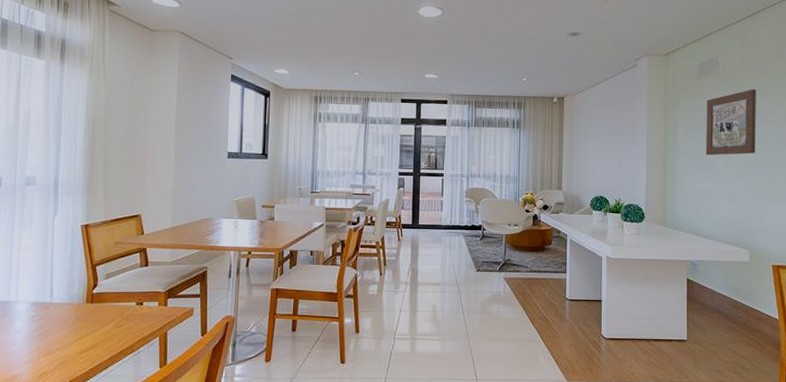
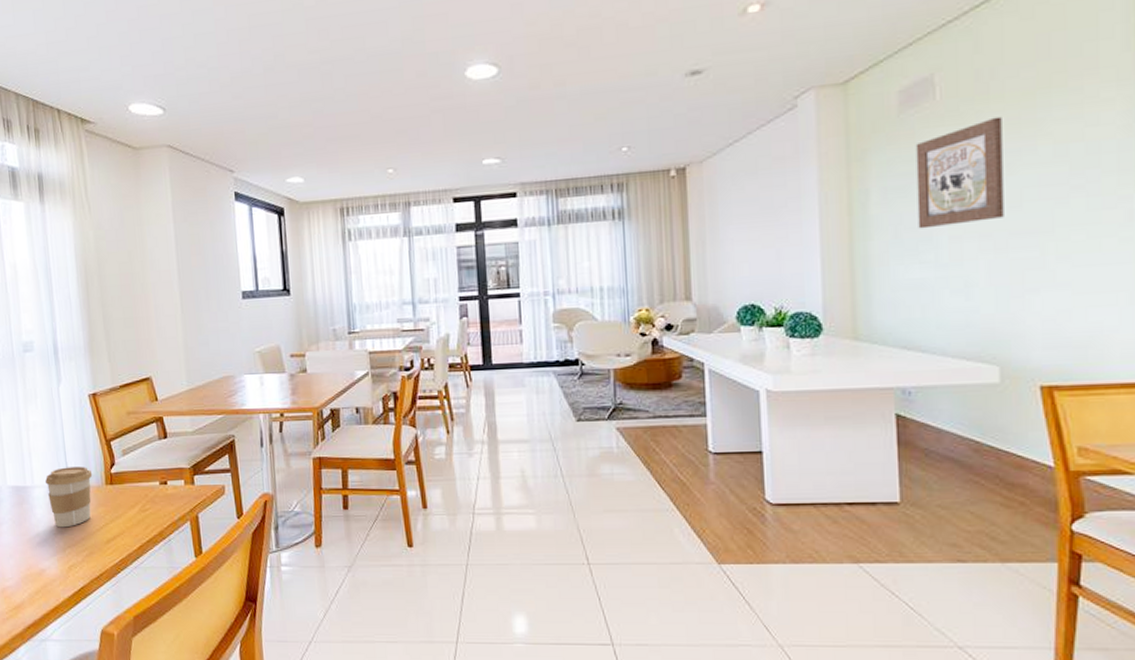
coffee cup: none [28,286,75,339] -> present [44,466,93,528]

